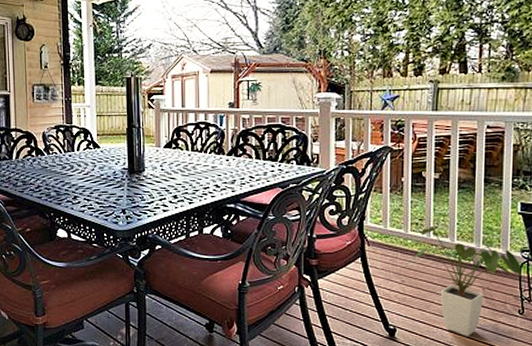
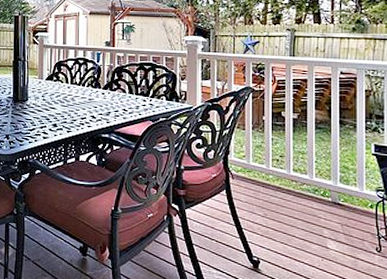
house plant: present [412,225,523,337] -> none [274,162,379,272]

